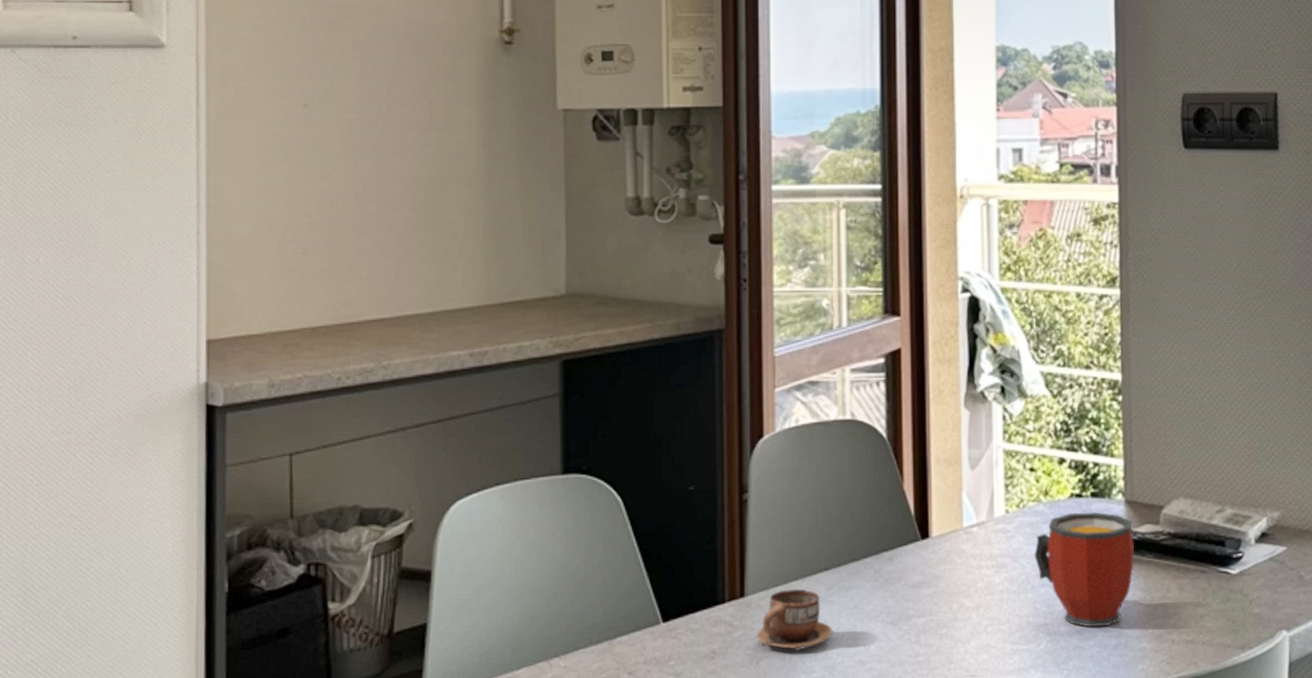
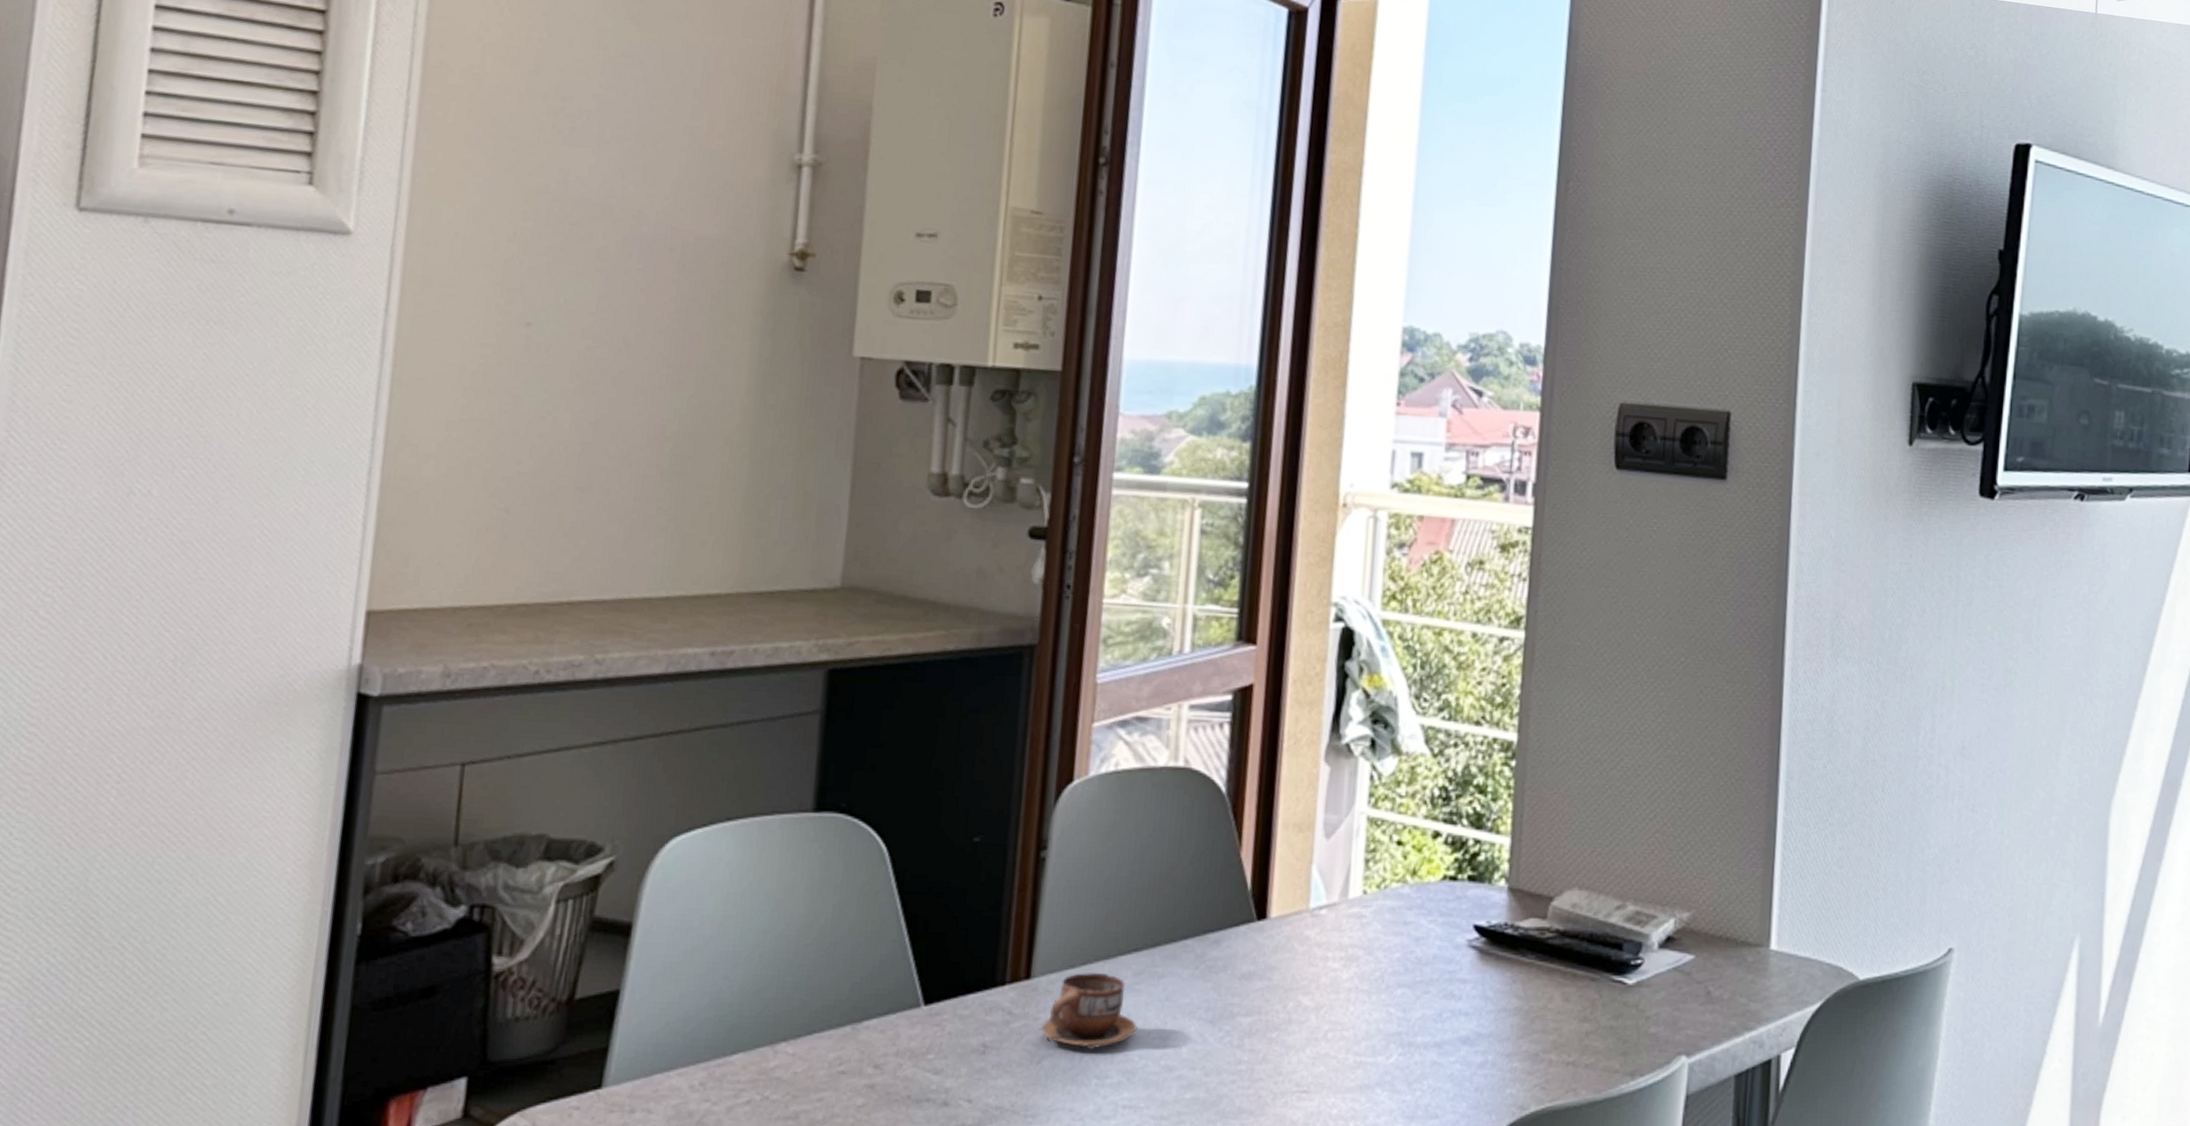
mug: present [1034,512,1134,627] -> none [1392,899,1515,1040]

